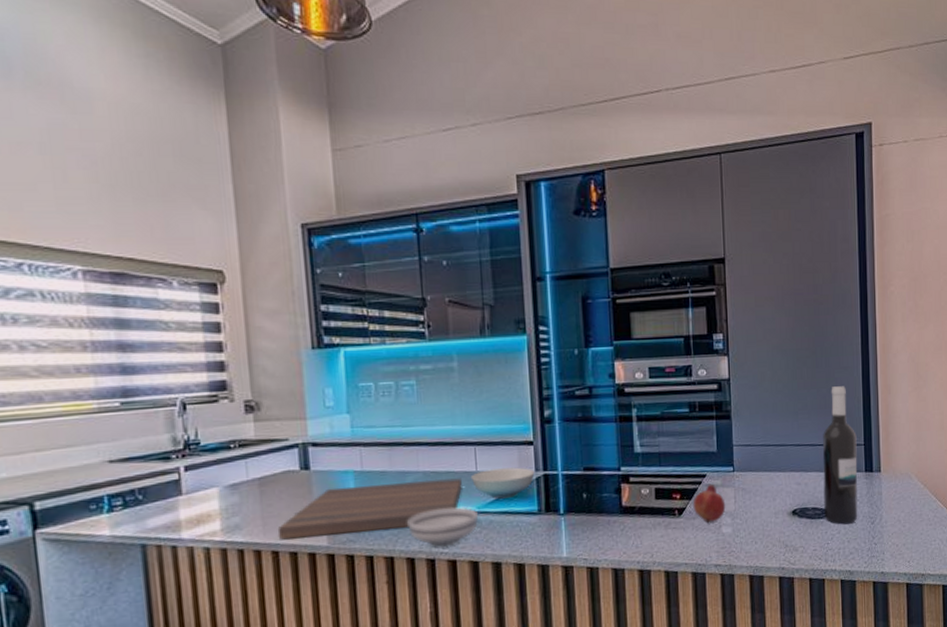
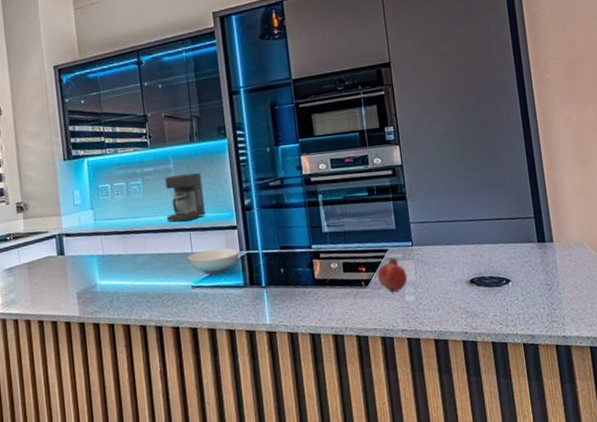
cutting board: present [277,478,462,540] -> none [42,258,181,312]
bowl: present [407,507,480,547] -> none [139,282,196,316]
coffee maker: none [445,374,495,434] -> present [164,172,206,222]
wine bottle: present [822,386,858,524] -> none [493,165,535,291]

